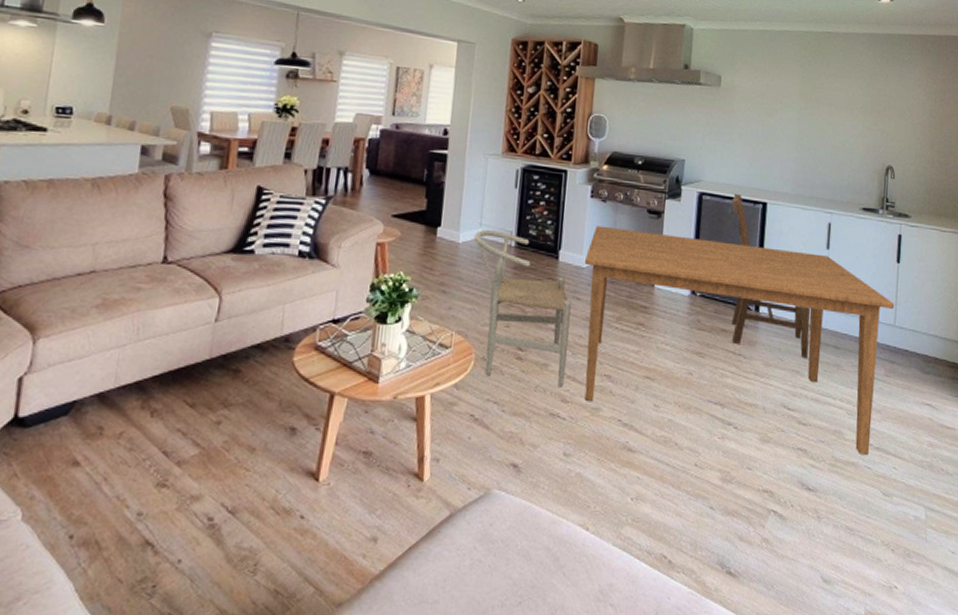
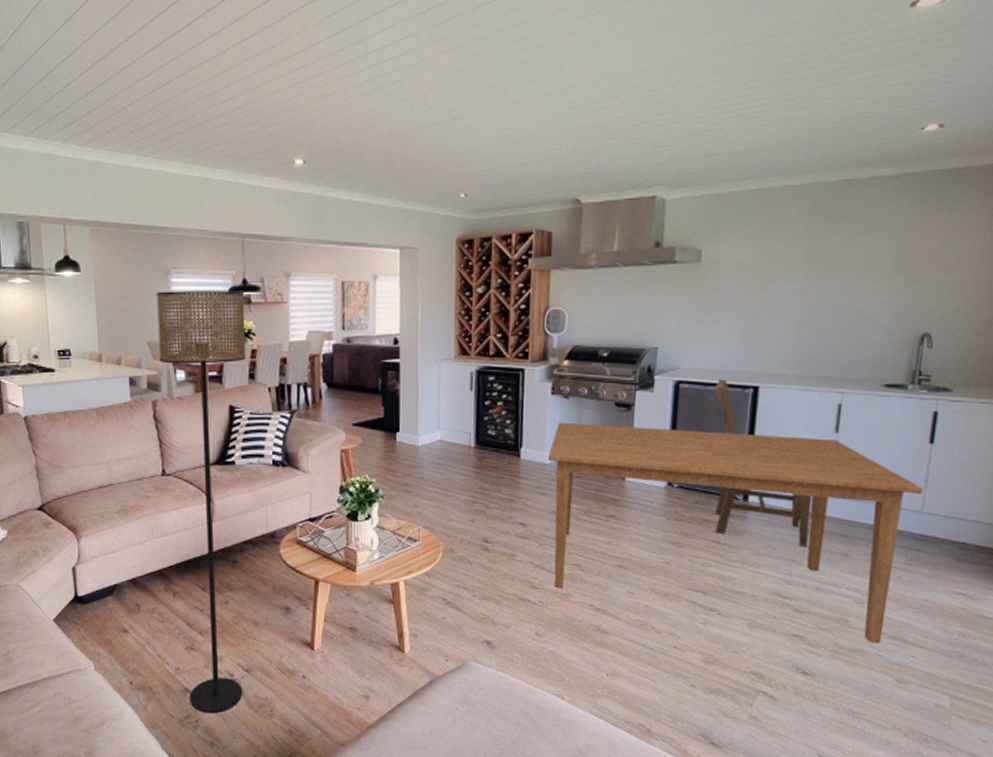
floor lamp: none [149,54,292,574] -> present [157,291,246,714]
chair: present [474,230,571,388] -> none [433,433,536,576]

